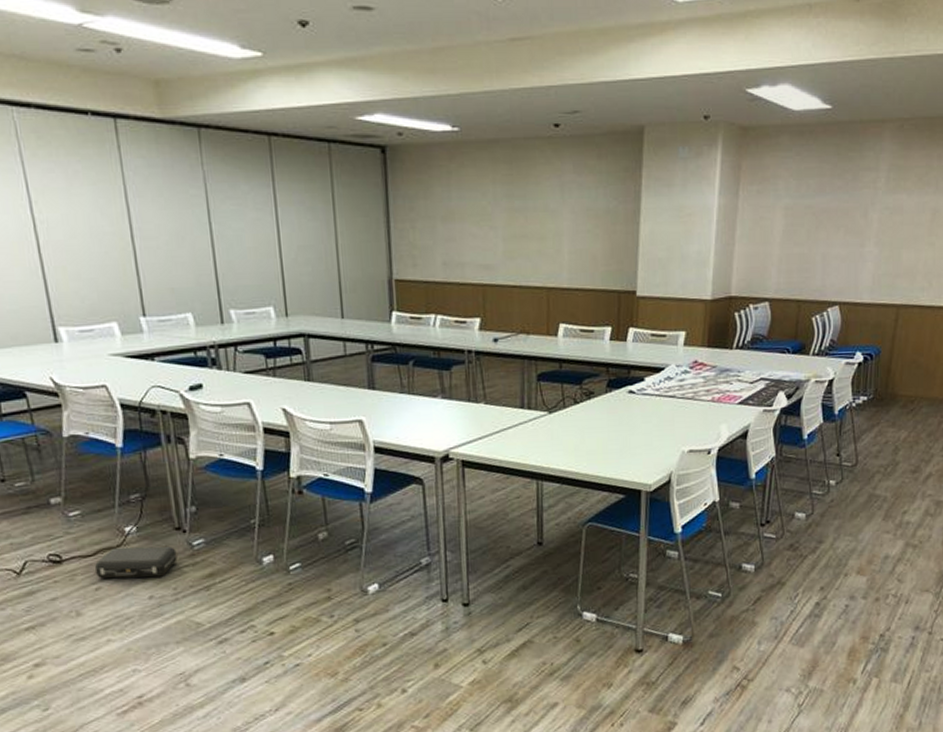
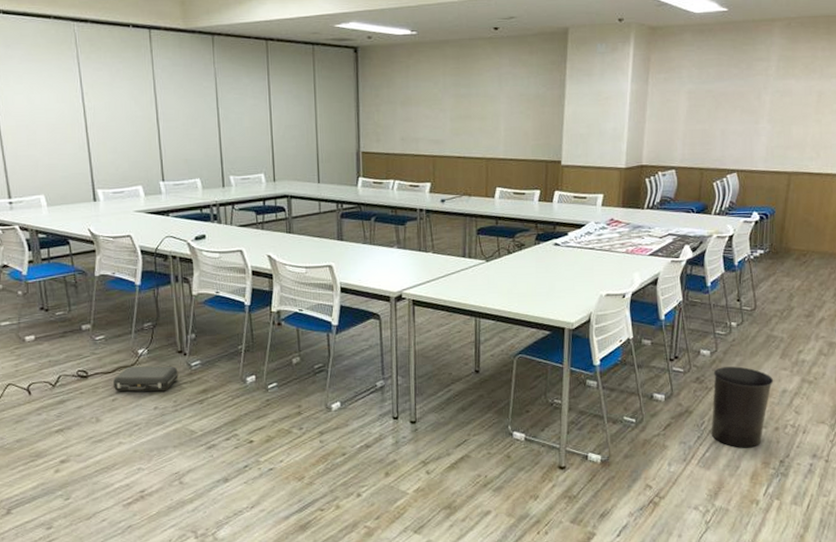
waste bin: none [805,530,875,622] -> present [711,366,774,448]

